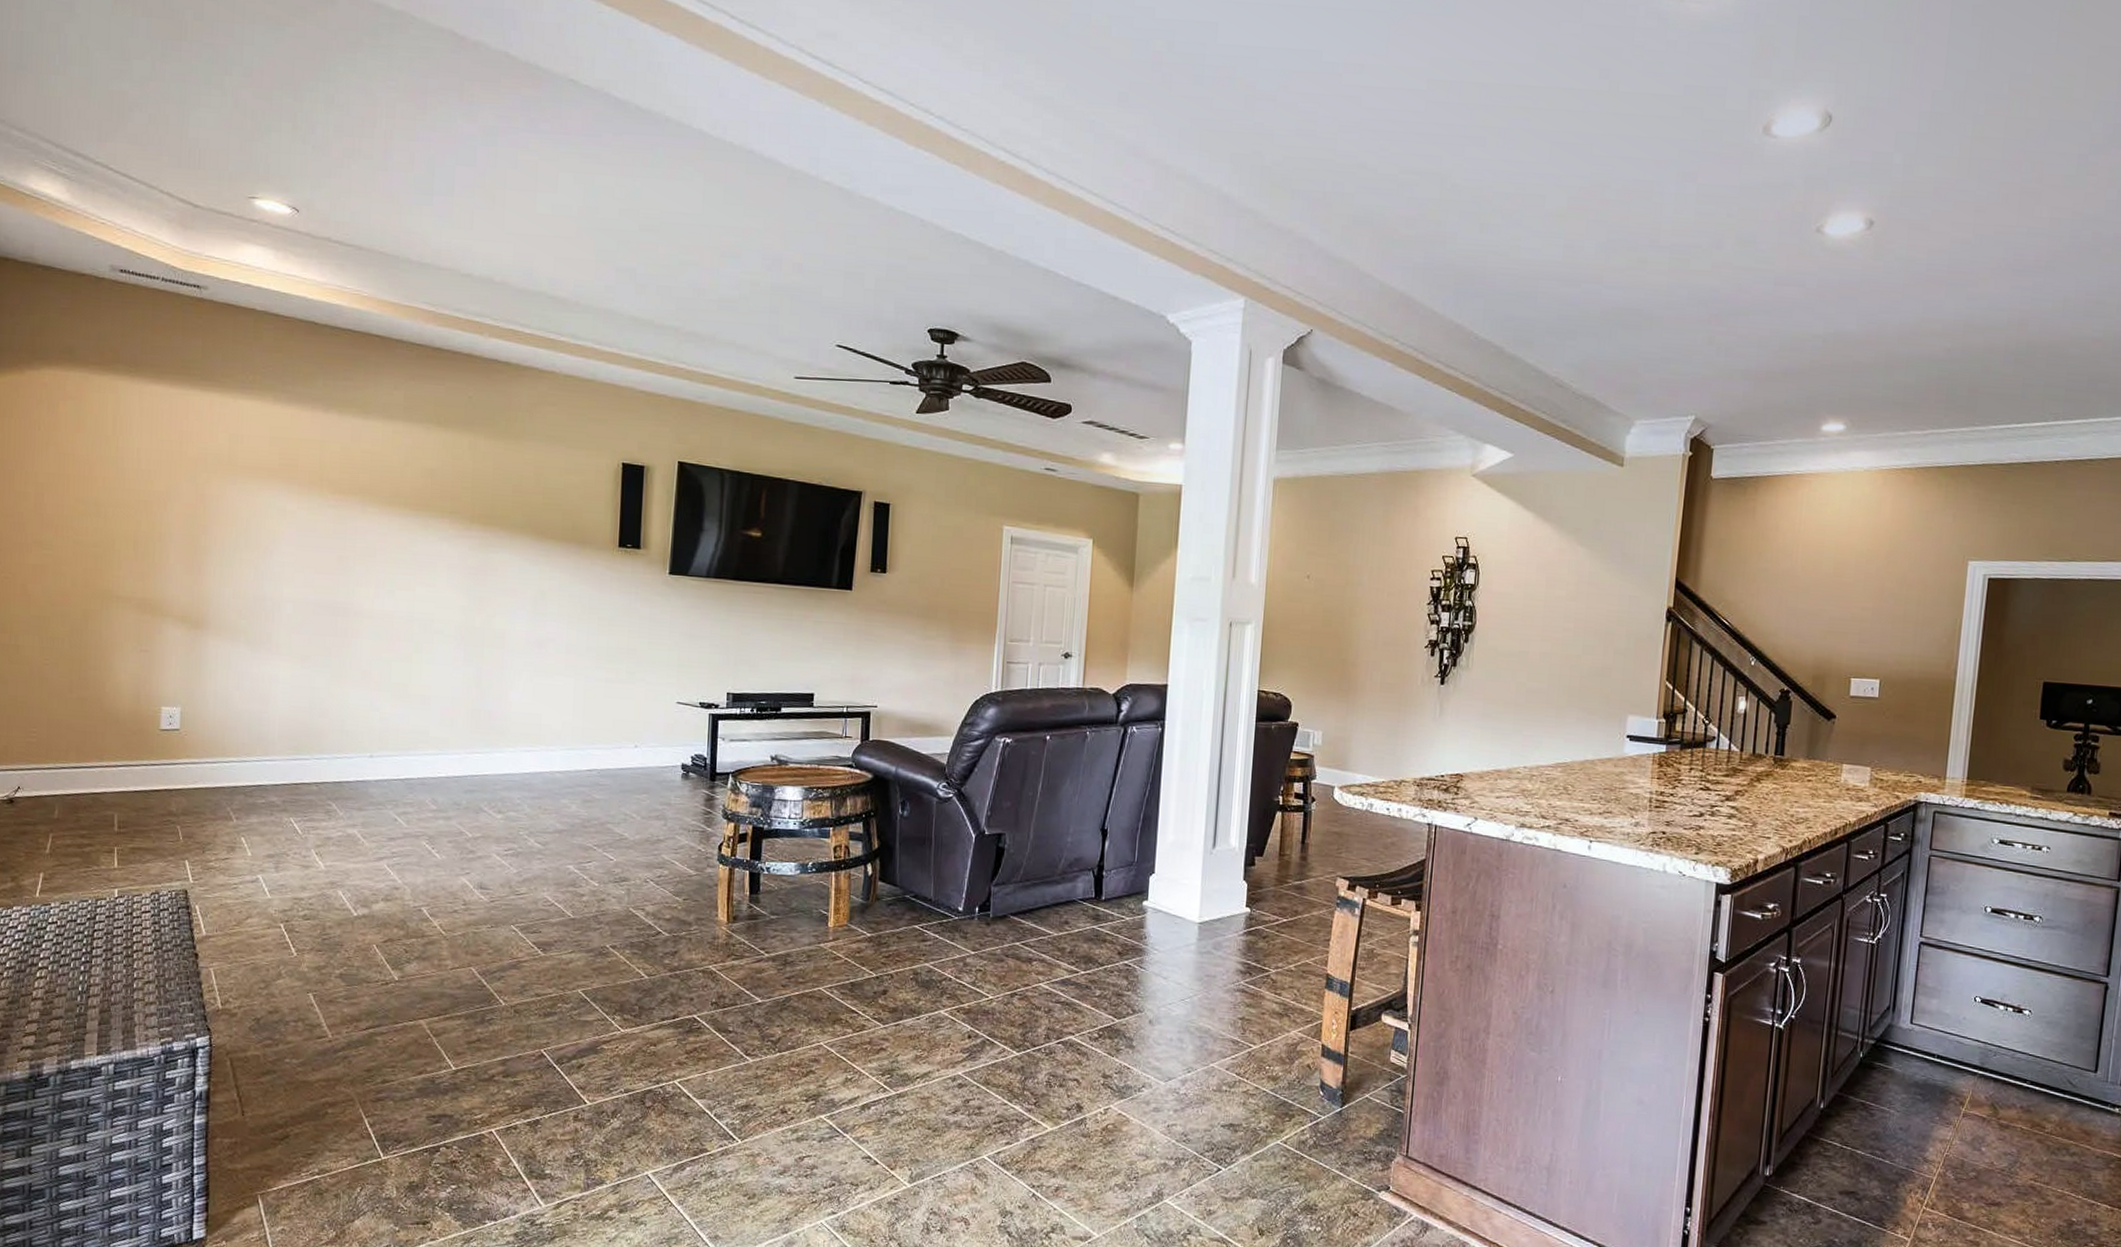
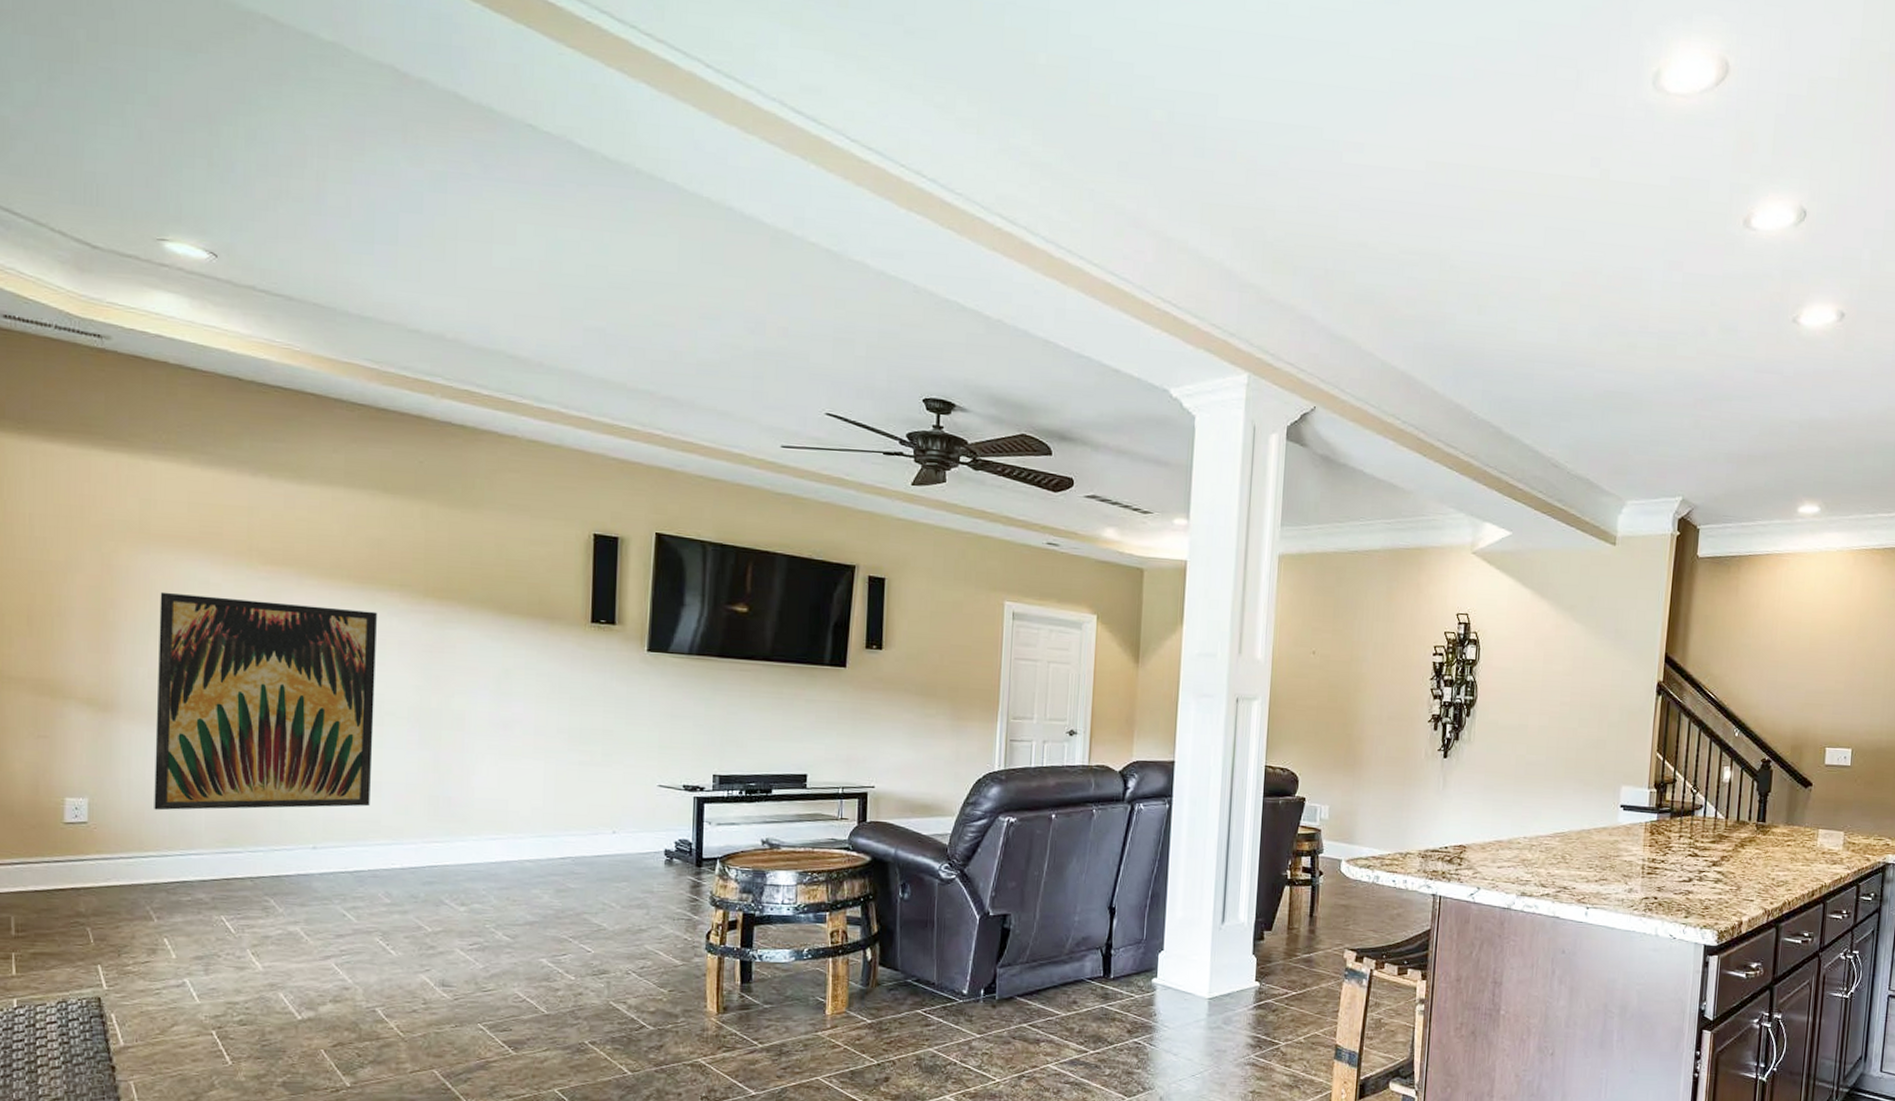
wall art: none [235,519,429,720] -> present [154,592,377,811]

